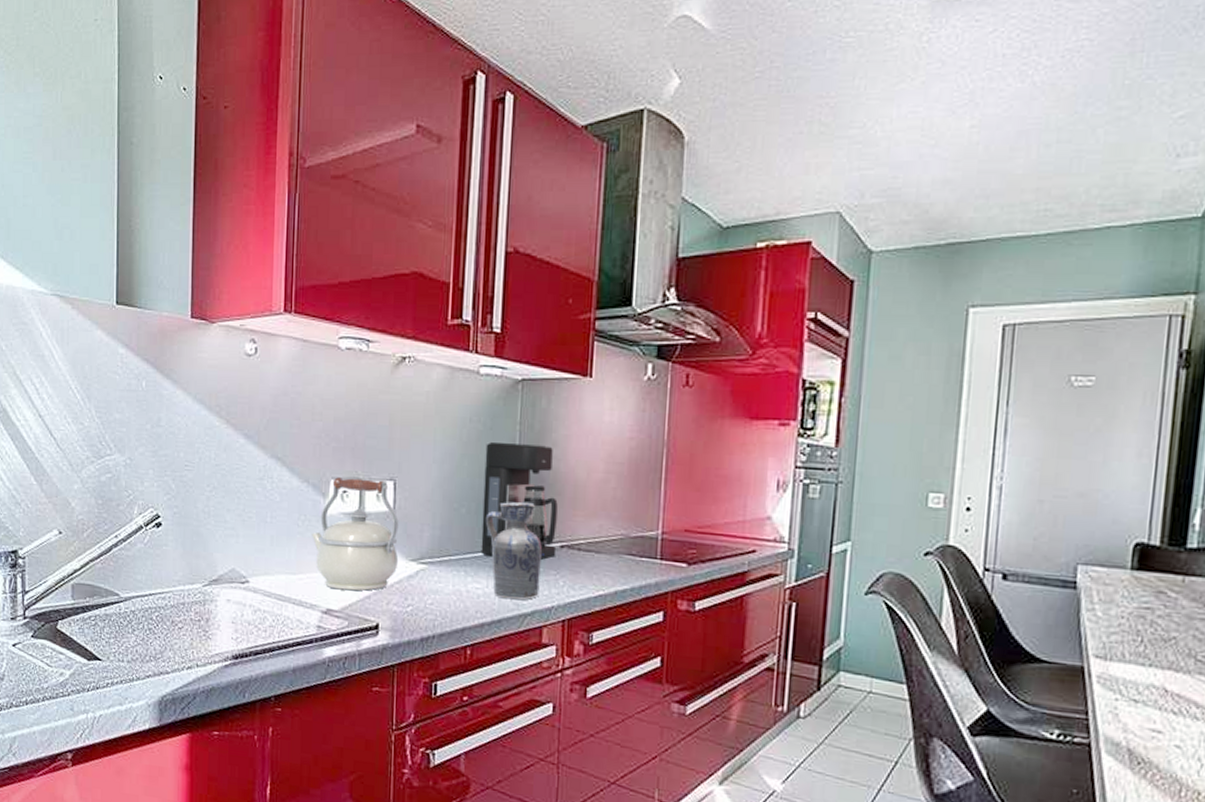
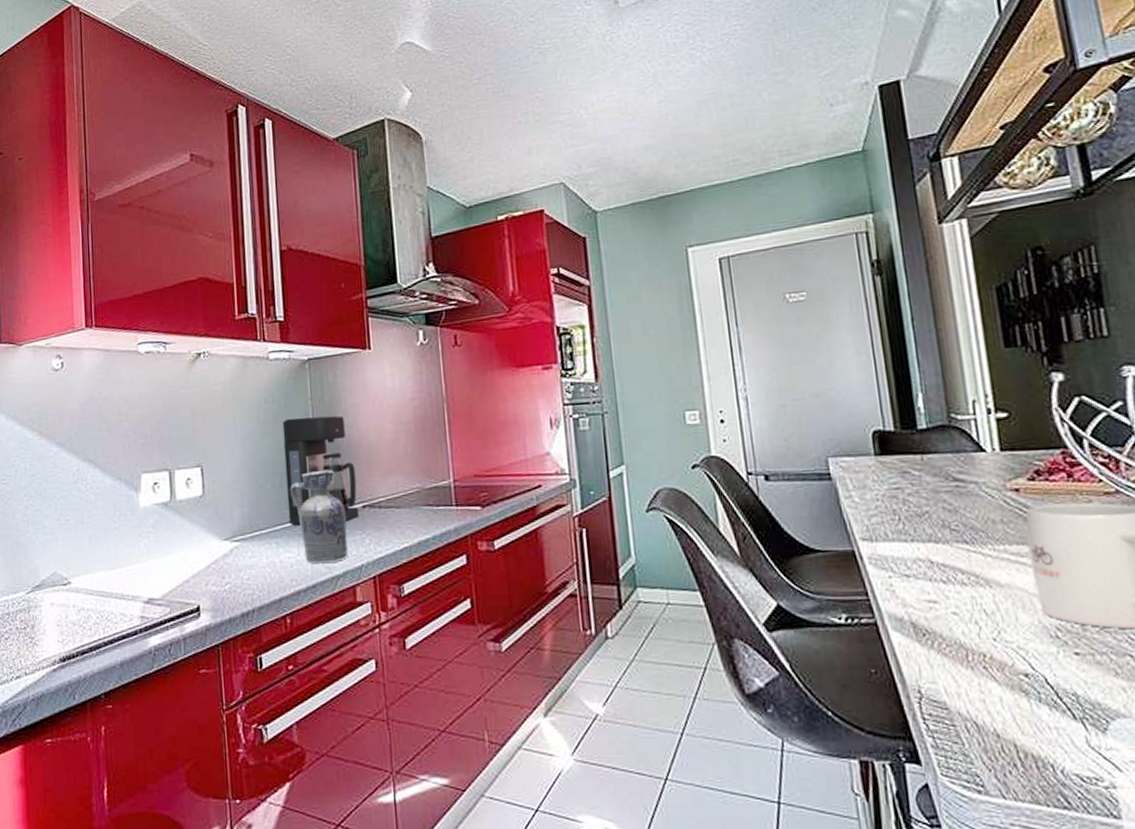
kettle: present [312,477,399,591] -> none [128,468,213,578]

